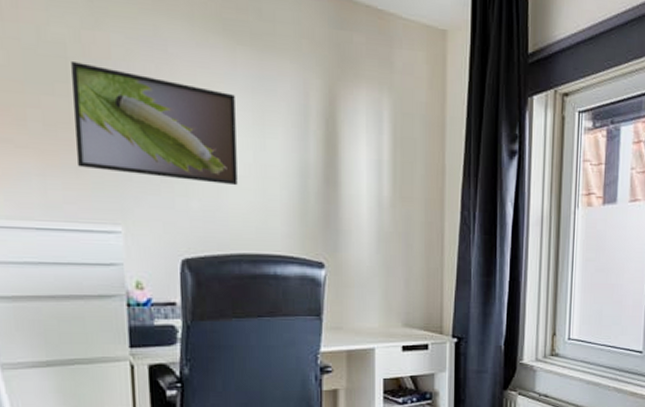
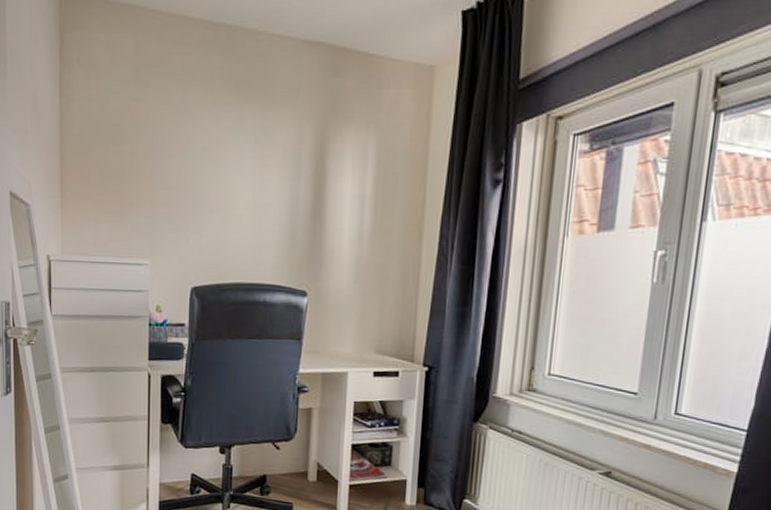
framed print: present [71,62,238,186] -> none [121,128,241,224]

